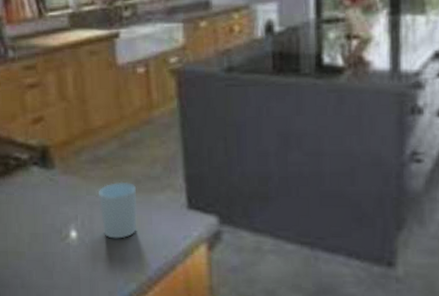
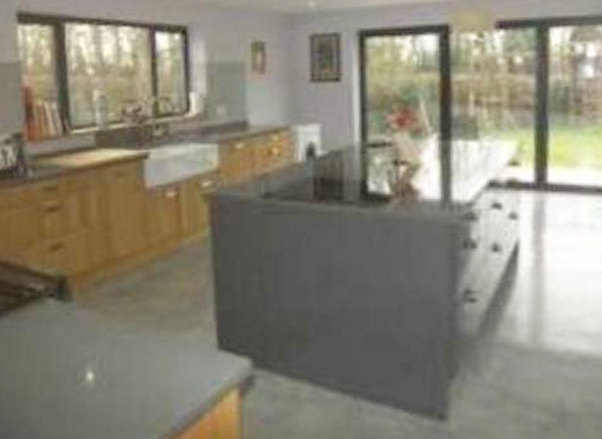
cup: present [98,181,138,239] -> none [119,317,162,383]

